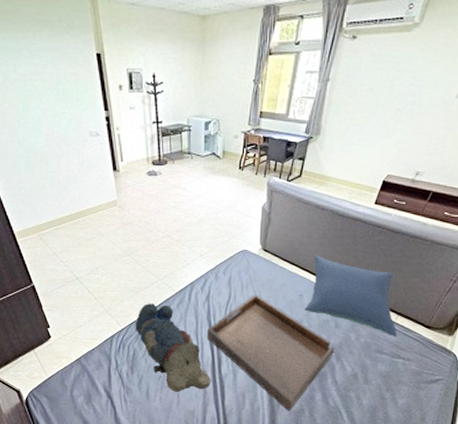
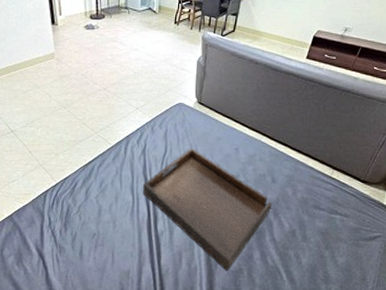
teddy bear: present [135,303,211,393] -> none [69,157,146,252]
pillow: present [305,255,397,337] -> none [241,108,334,192]

